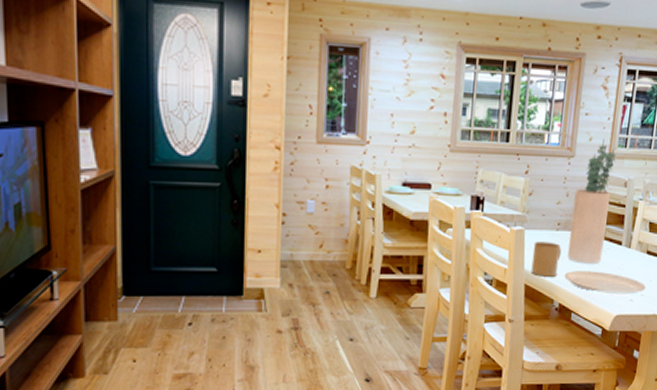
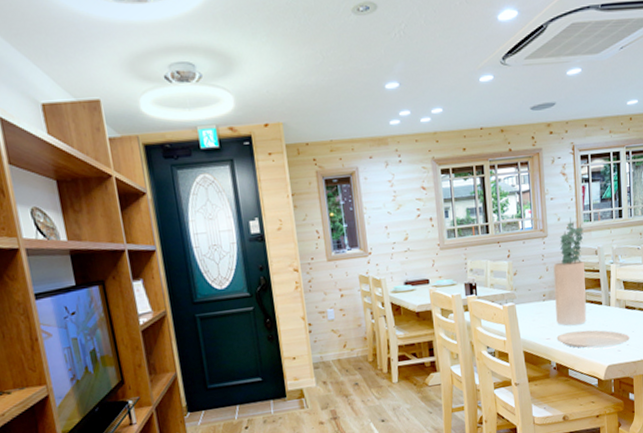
cup: present [531,241,562,277] -> none [525,311,551,343]

